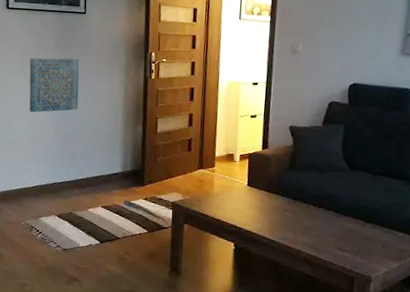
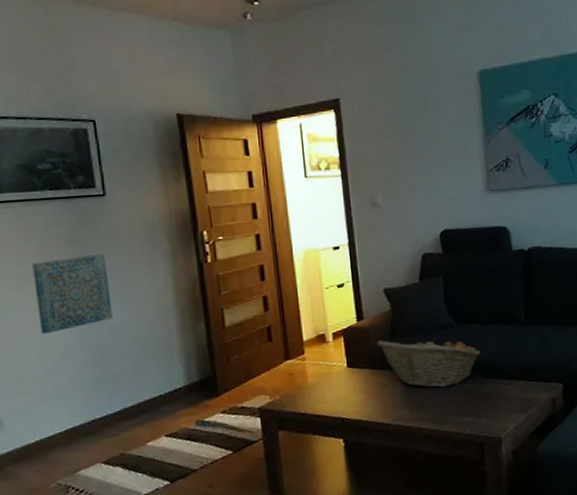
fruit basket: none [276,169,367,222] -> present [377,336,480,388]

